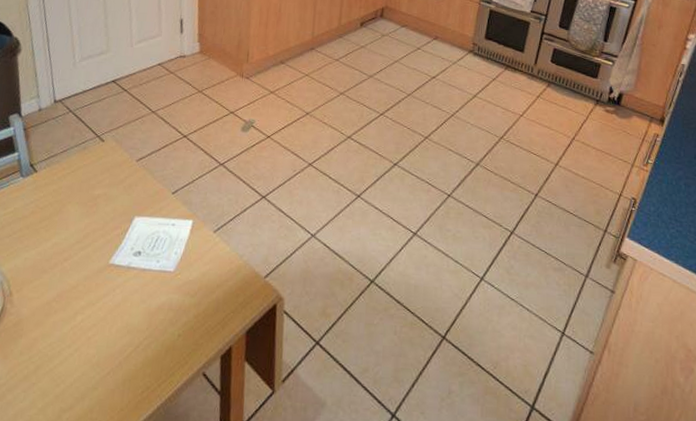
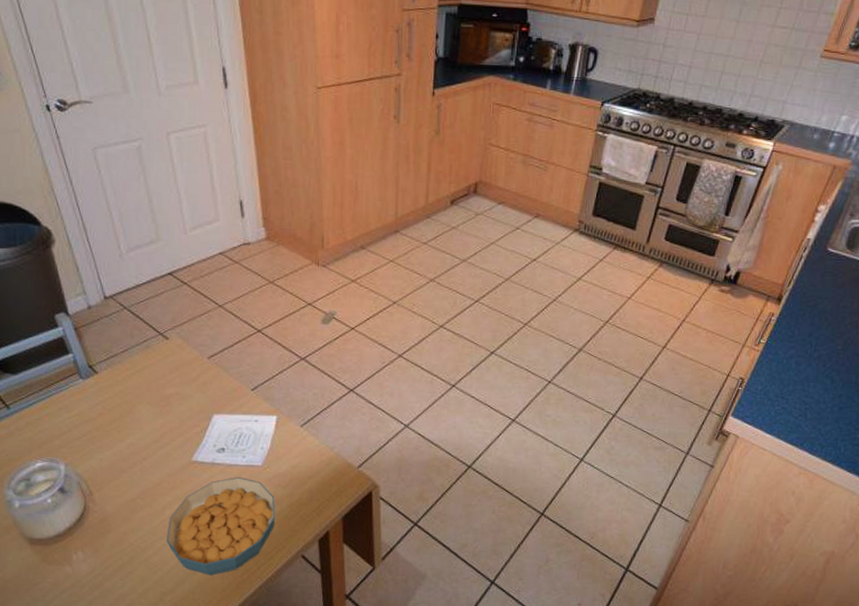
cereal bowl: none [73,283,183,392] -> present [167,477,275,575]

